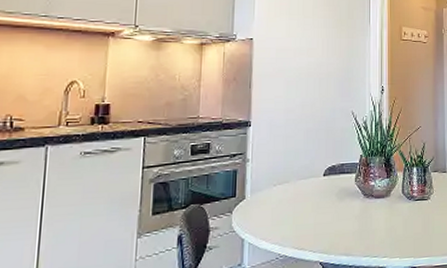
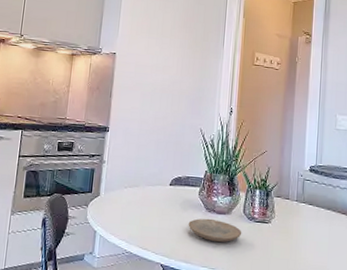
plate: none [346,204,402,228] -> present [188,218,242,243]

